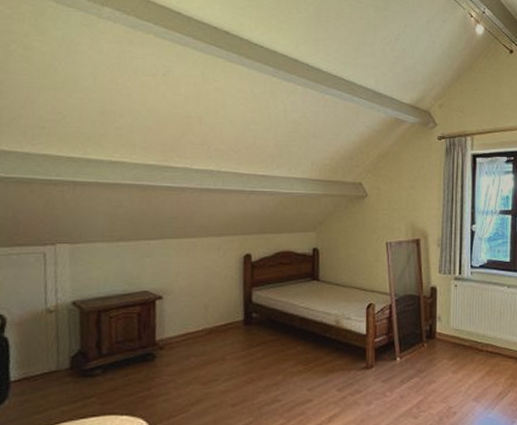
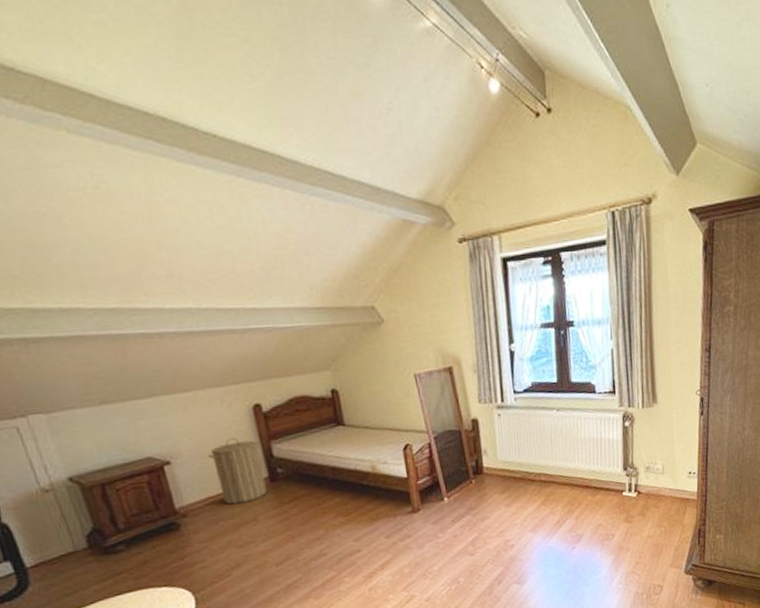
laundry hamper: none [195,282,242,342] -> present [207,438,267,505]

